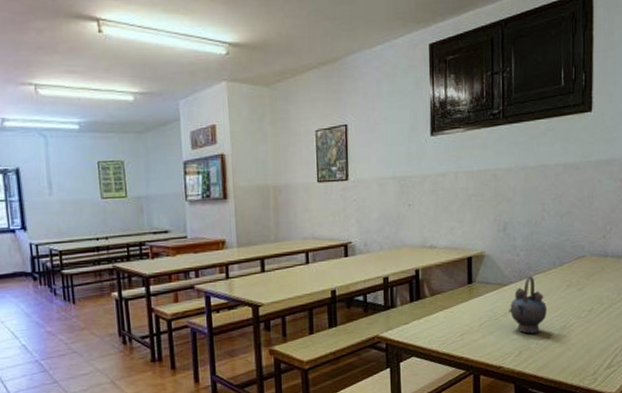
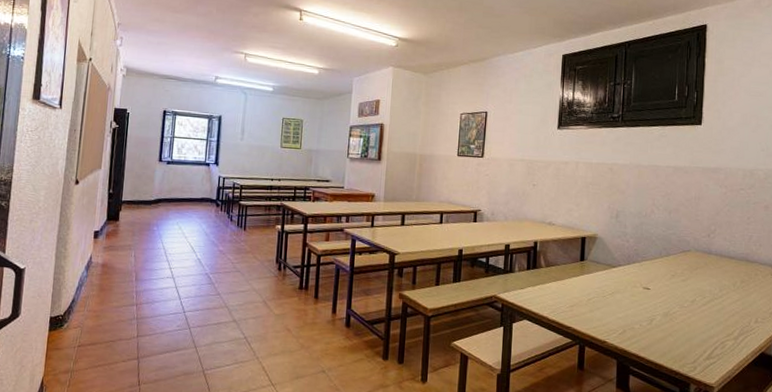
teapot: present [509,276,547,334] -> none [616,262,652,315]

